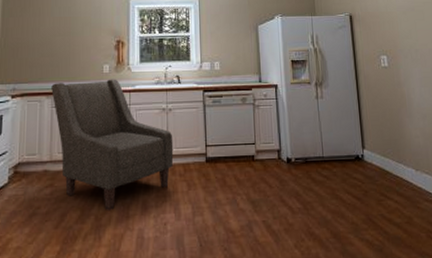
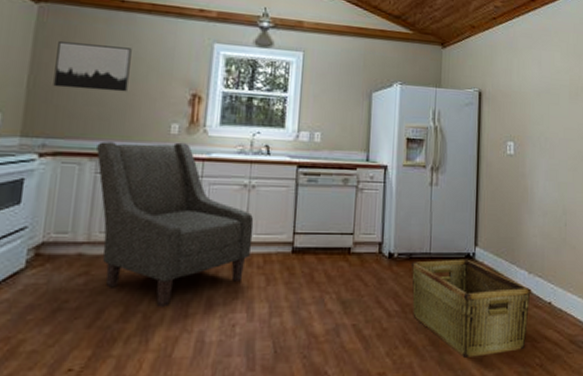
wall art: none [17,10,70,45] -> present [53,41,132,92]
hamper: none [307,160,421,249] -> present [411,259,532,359]

